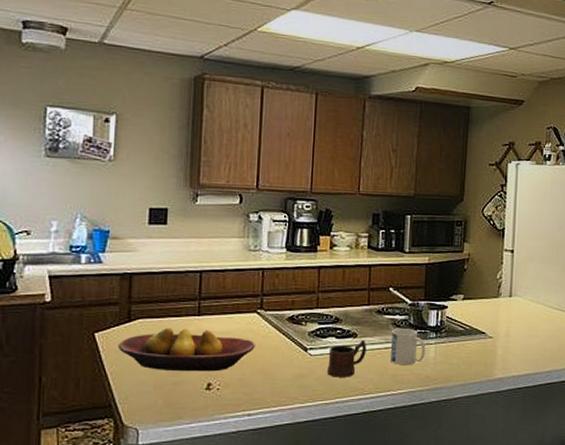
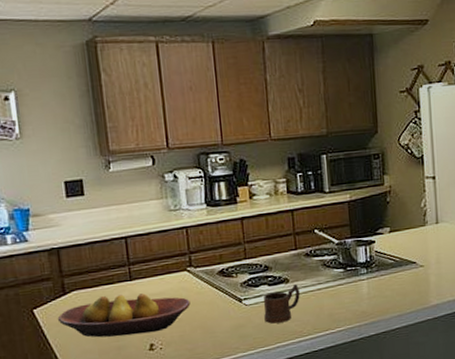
mug: present [390,327,426,366] -> none [323,267,359,304]

